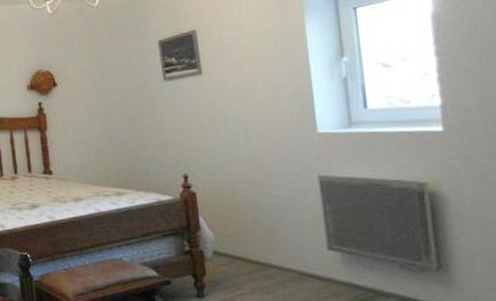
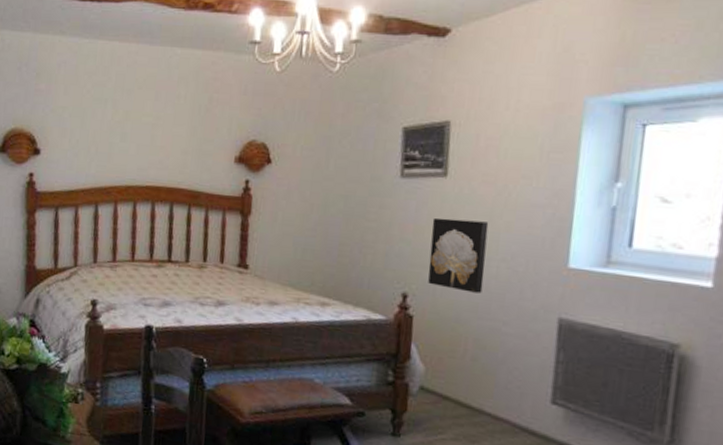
wall art: none [196,106,250,166] -> present [428,217,489,294]

